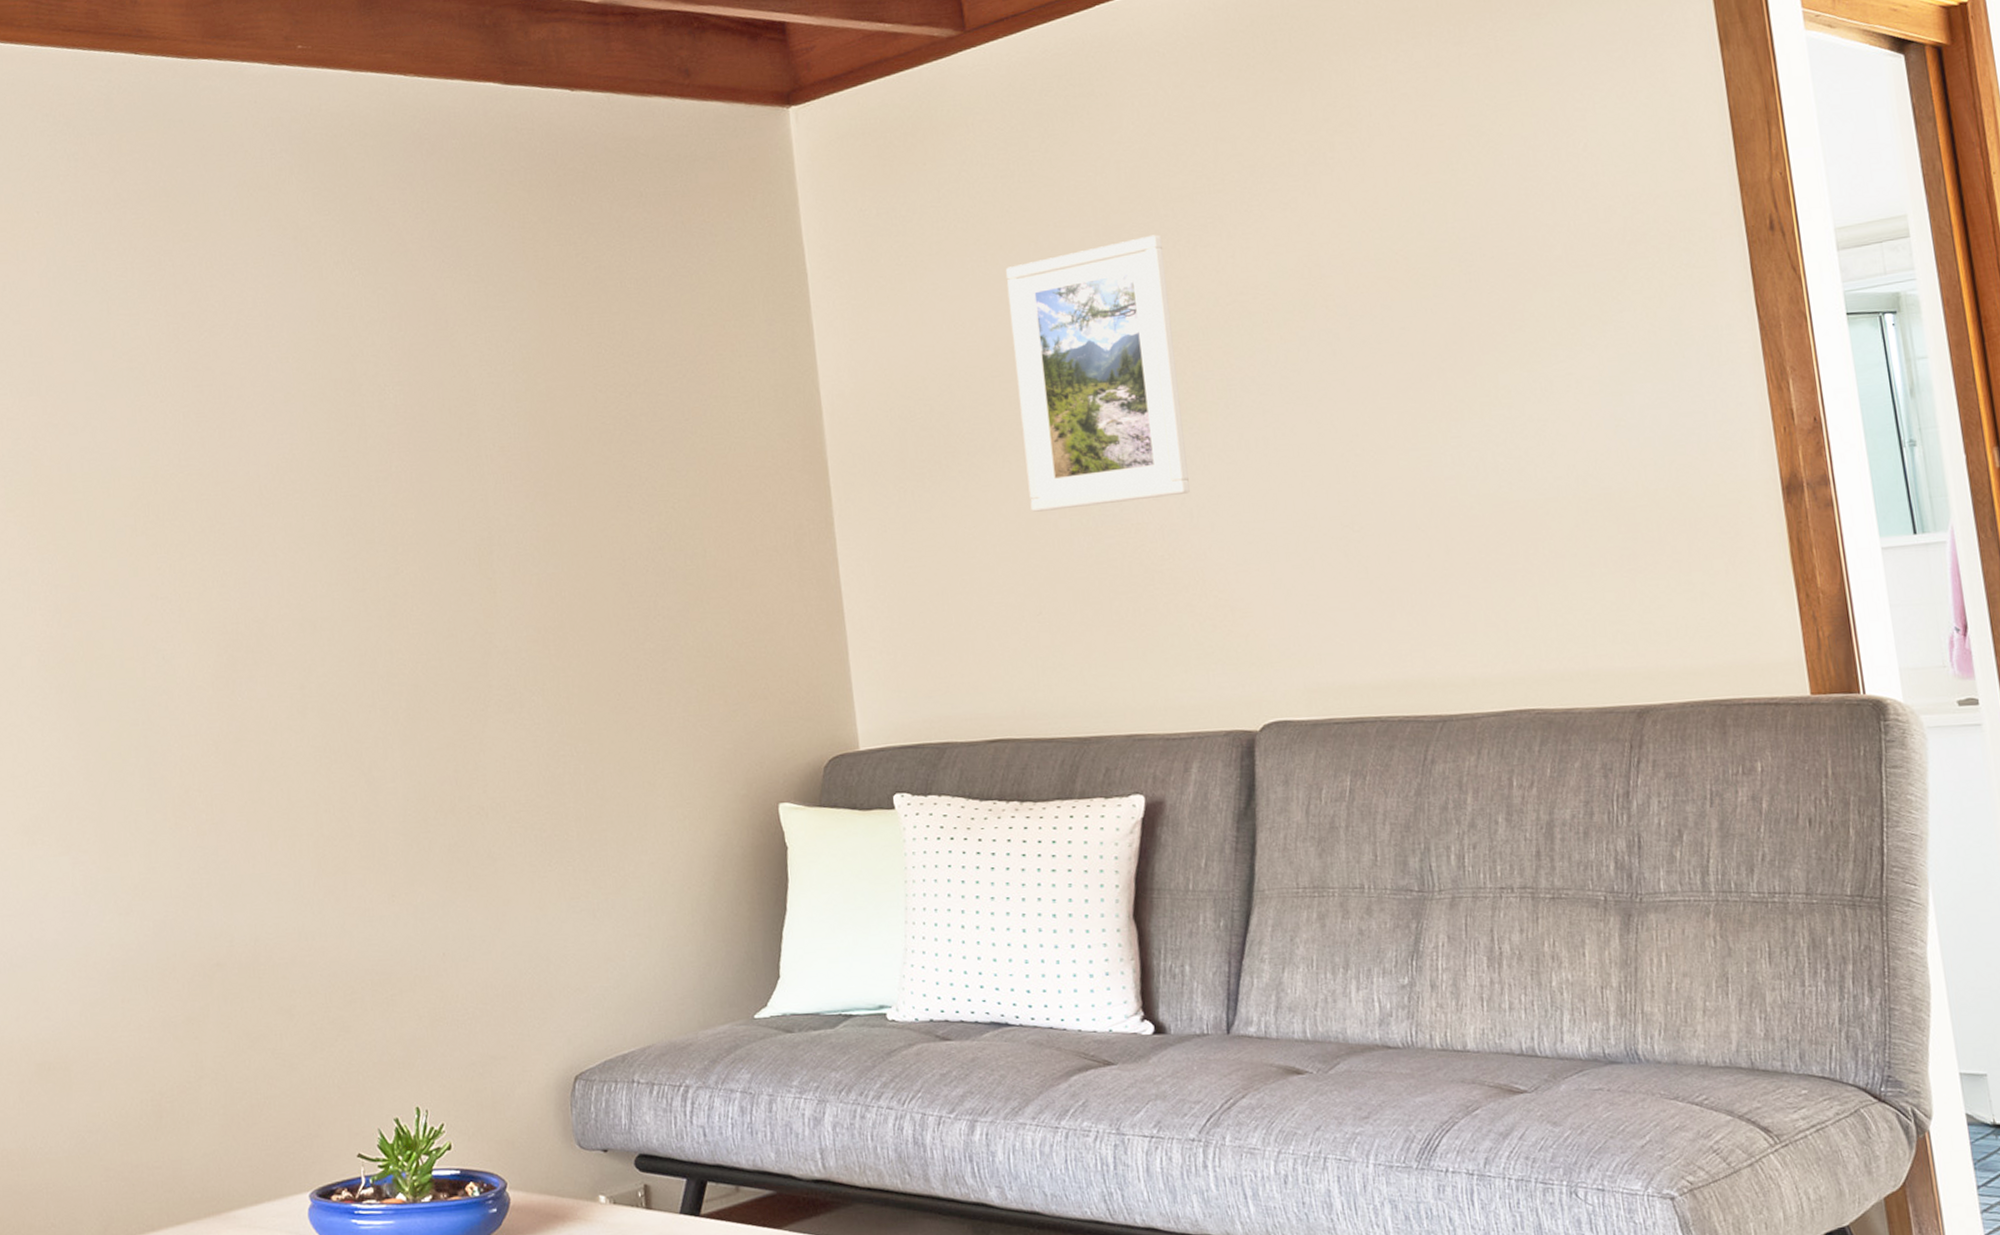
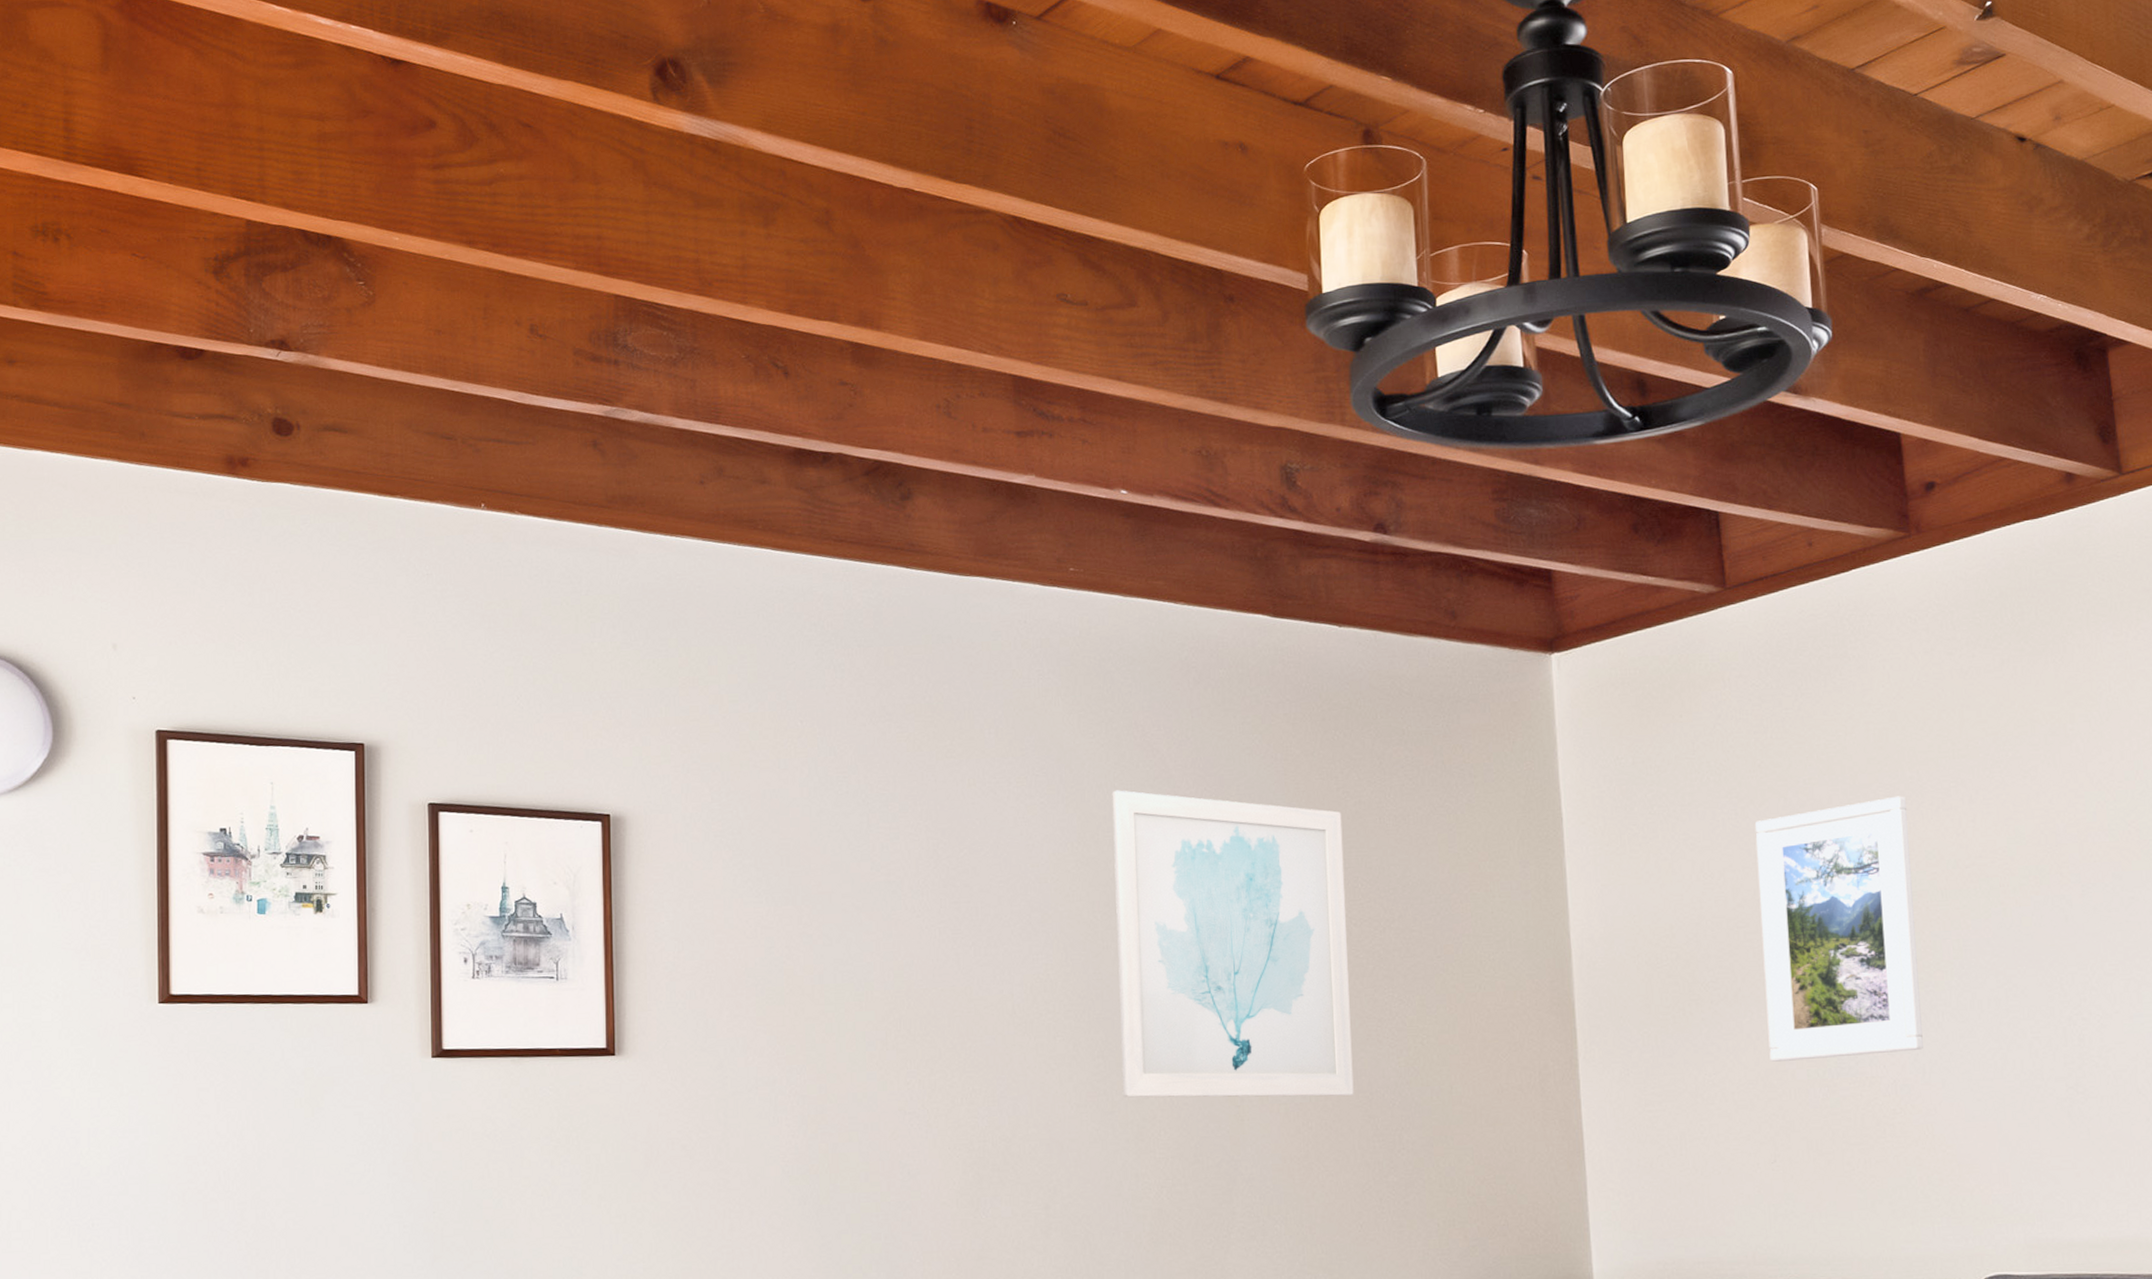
wall art: none [349,266,606,574] -> present [1112,790,1354,1098]

